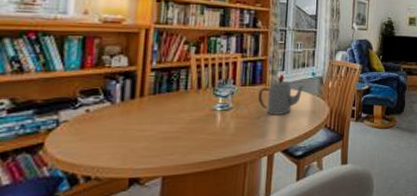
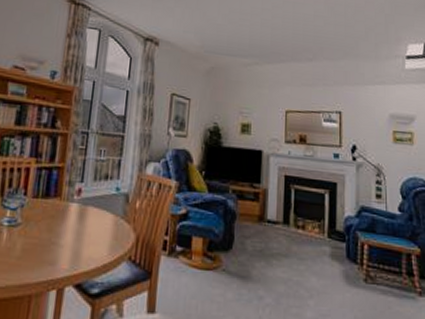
teapot: present [257,77,304,115] -> none [50,190,106,238]

